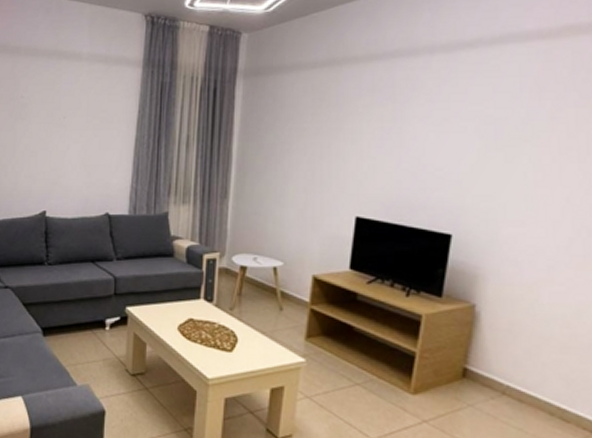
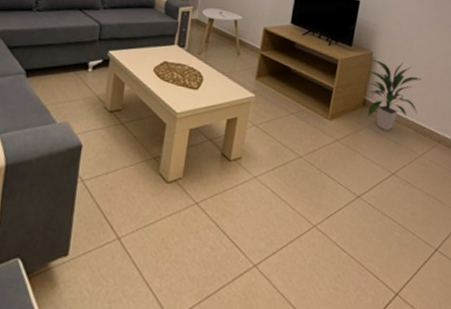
indoor plant: none [467,314,559,413] -> present [367,59,422,131]

